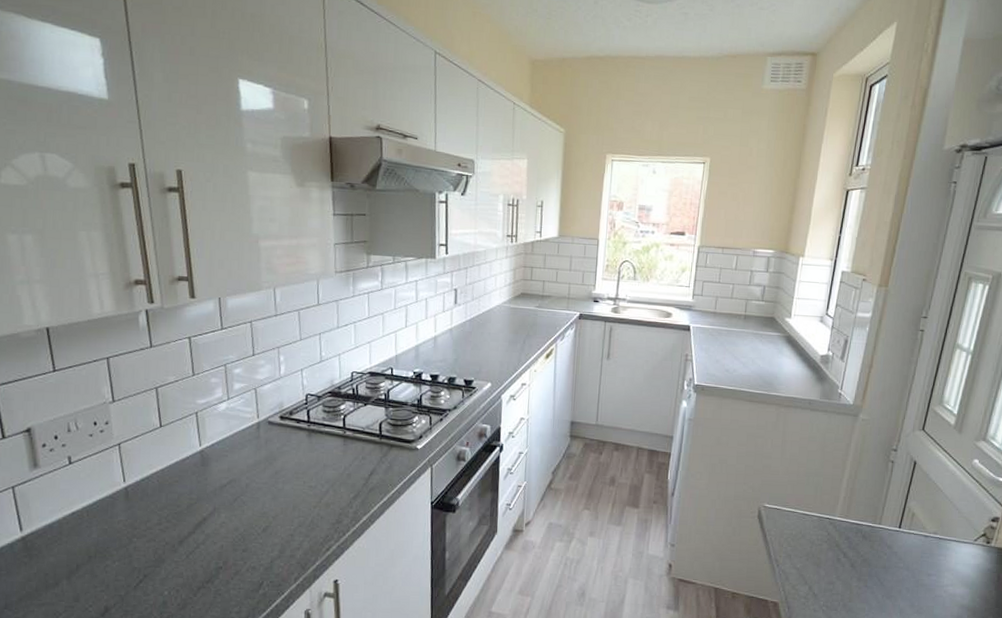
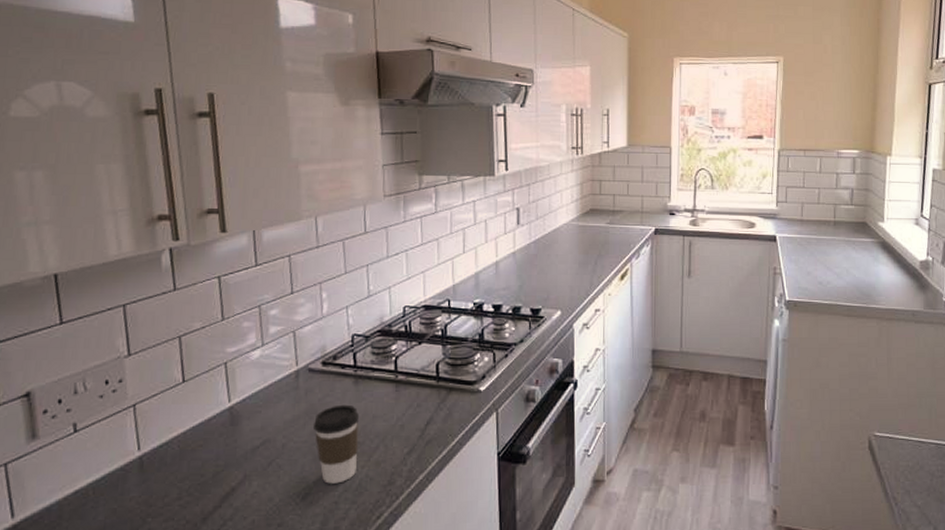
coffee cup: none [273,453,313,520] -> present [314,404,360,484]

